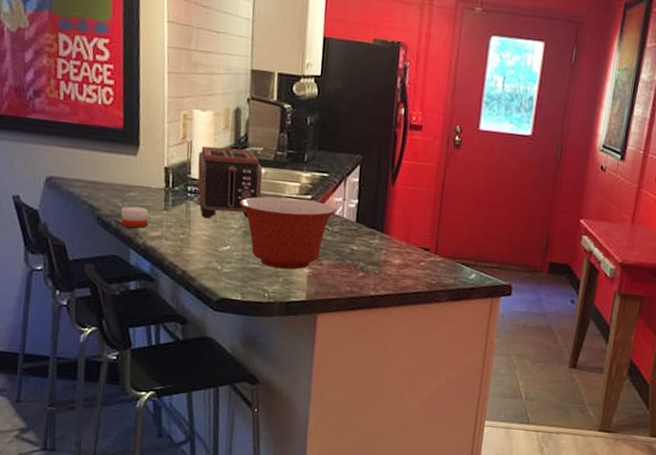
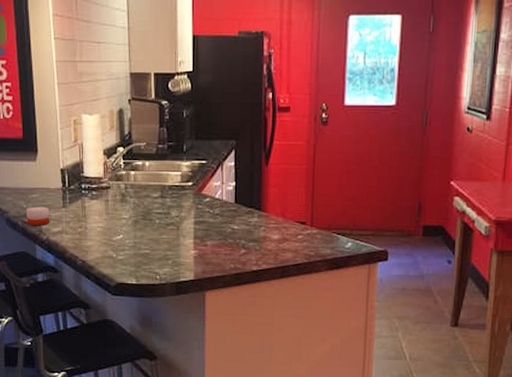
toaster: present [197,146,262,218] -> none [89,145,147,211]
mixing bowl: present [240,196,337,270] -> none [128,186,216,252]

